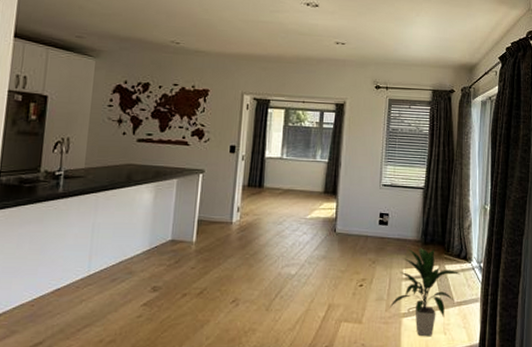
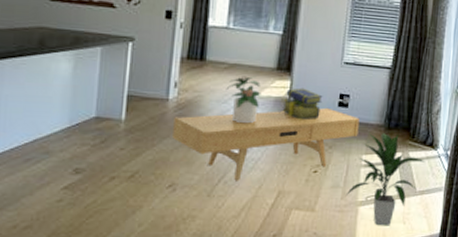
tv console: none [236,226,399,296] -> present [173,107,360,181]
potted plant: none [281,199,311,243] -> present [226,75,261,124]
stack of books: none [330,208,365,238] -> present [282,88,323,120]

